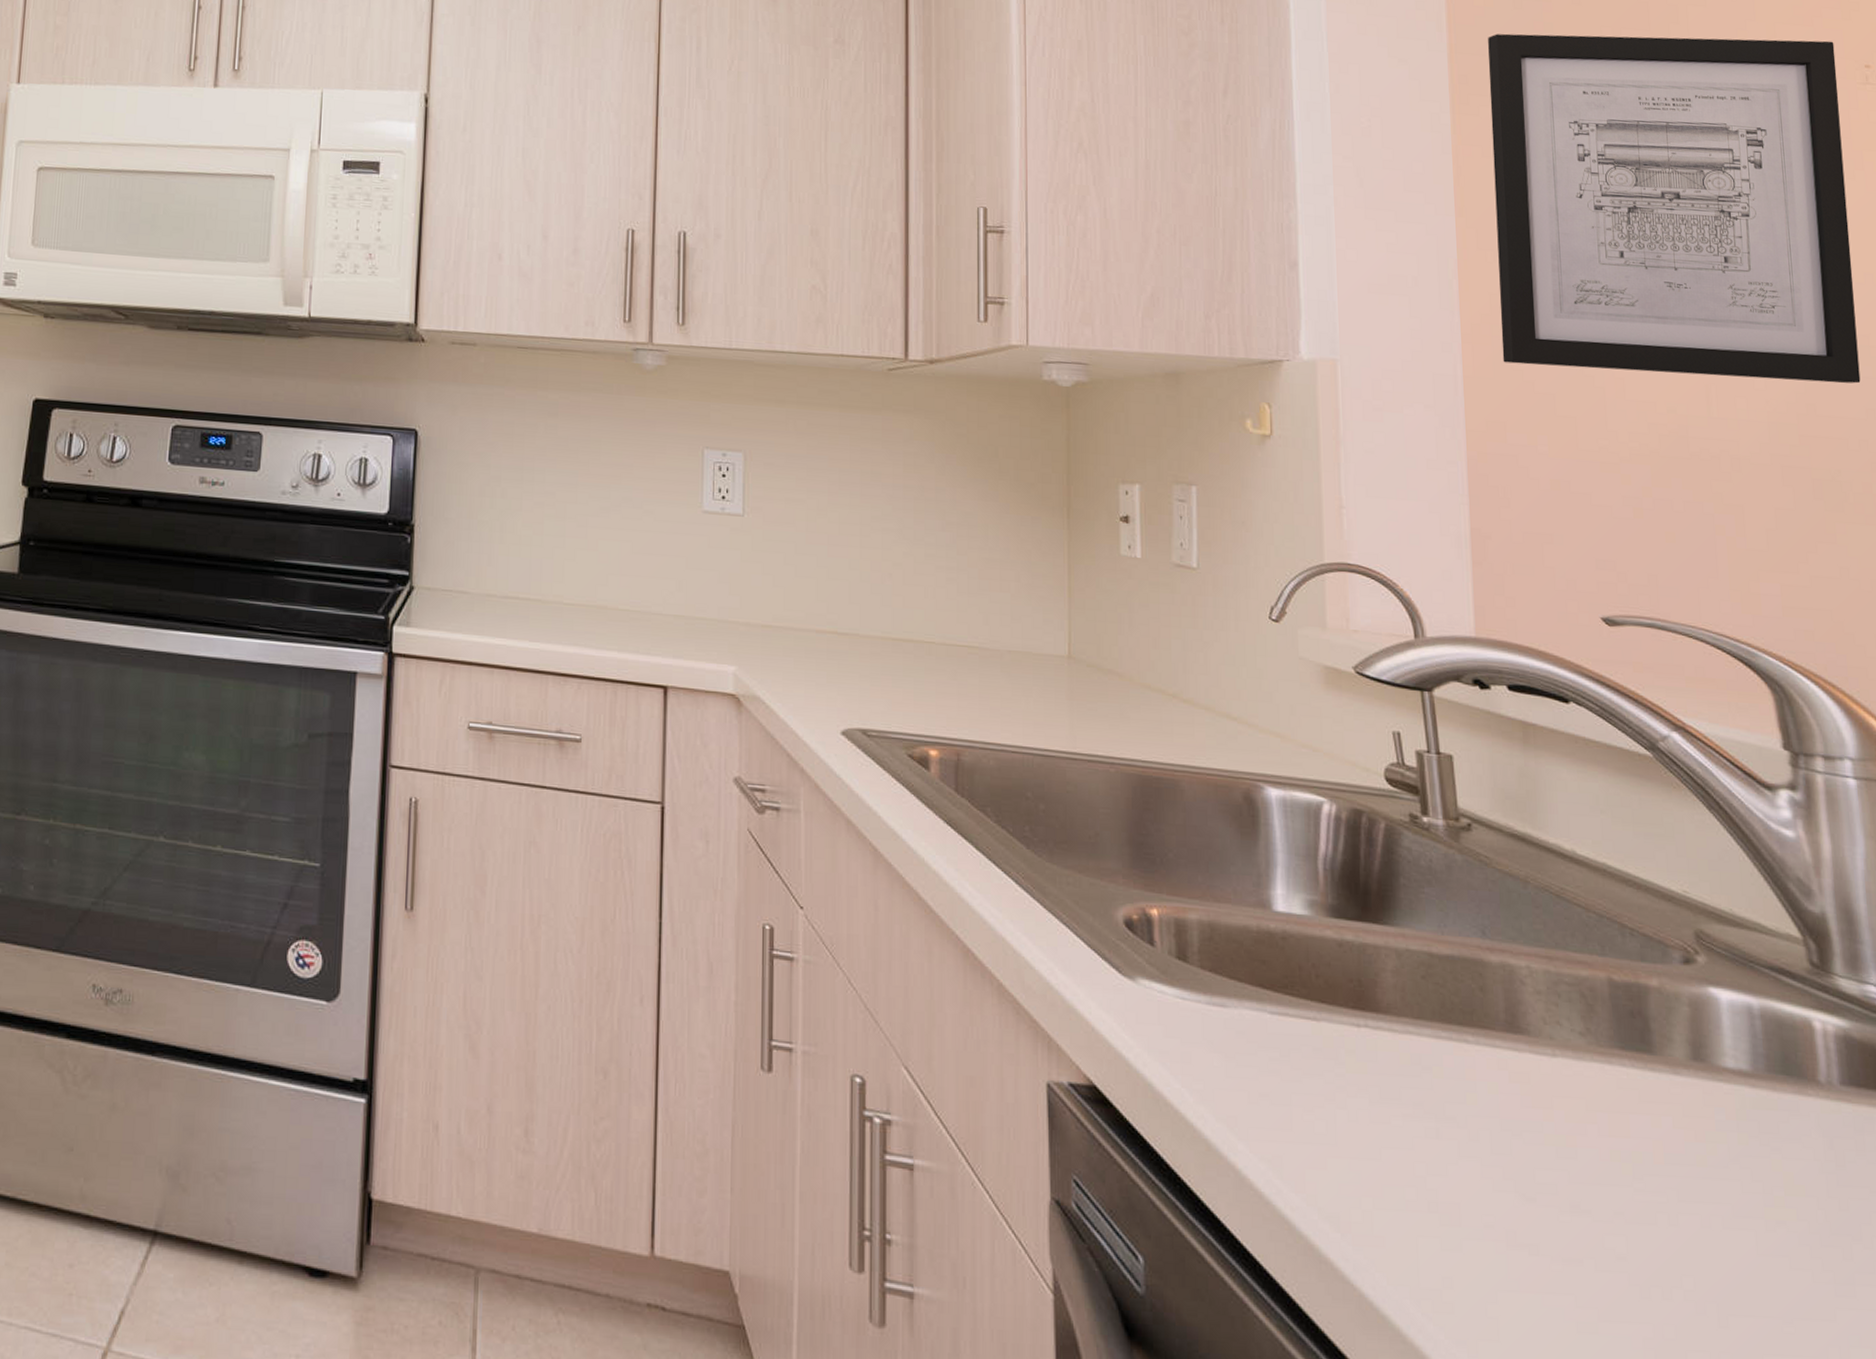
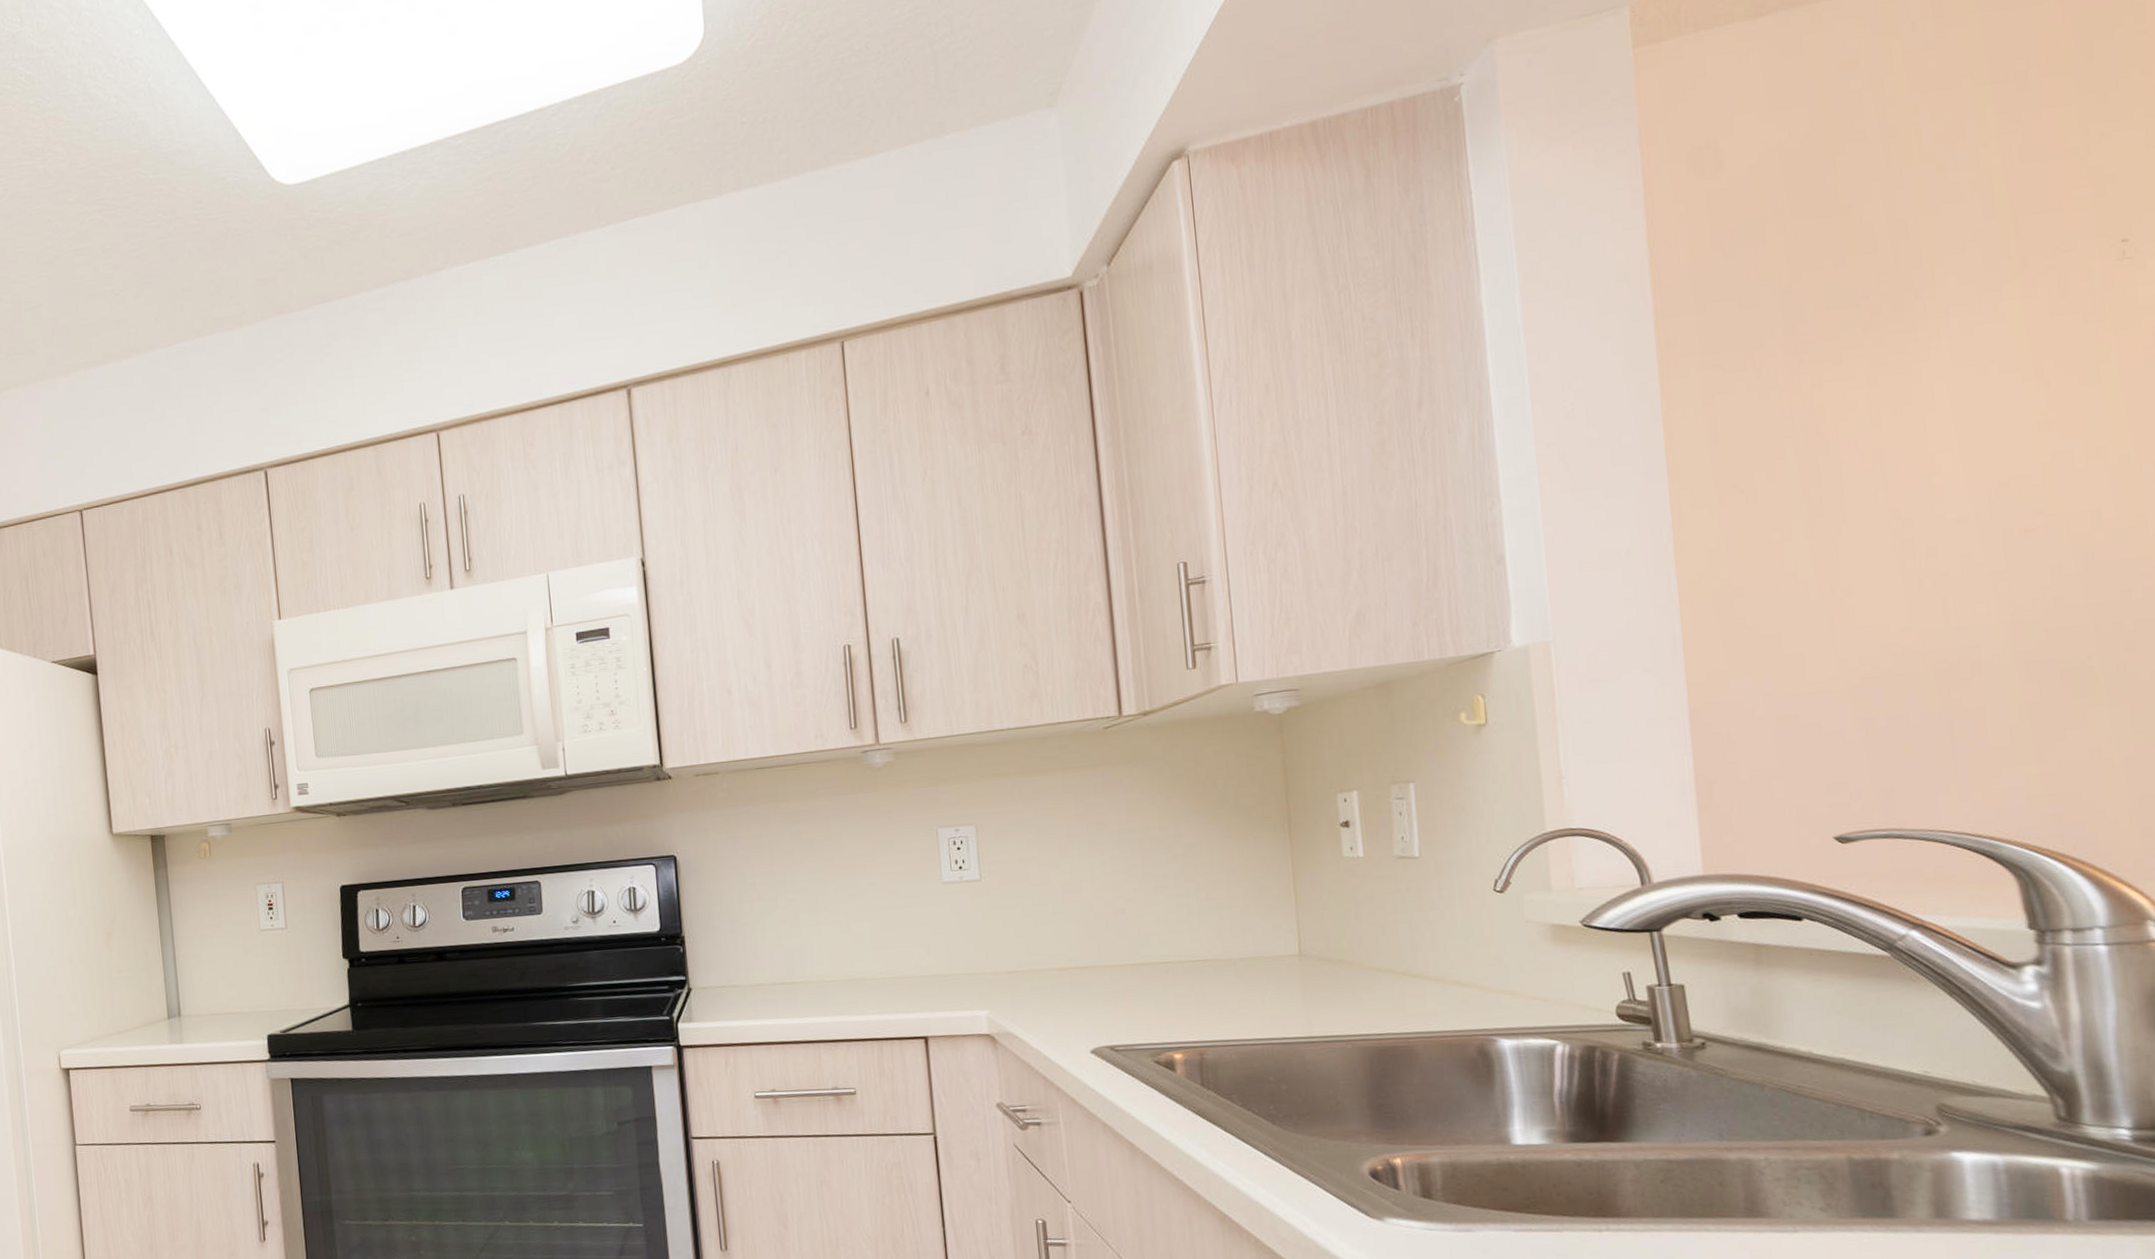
wall art: present [1487,33,1861,384] -> none [1697,222,2115,614]

